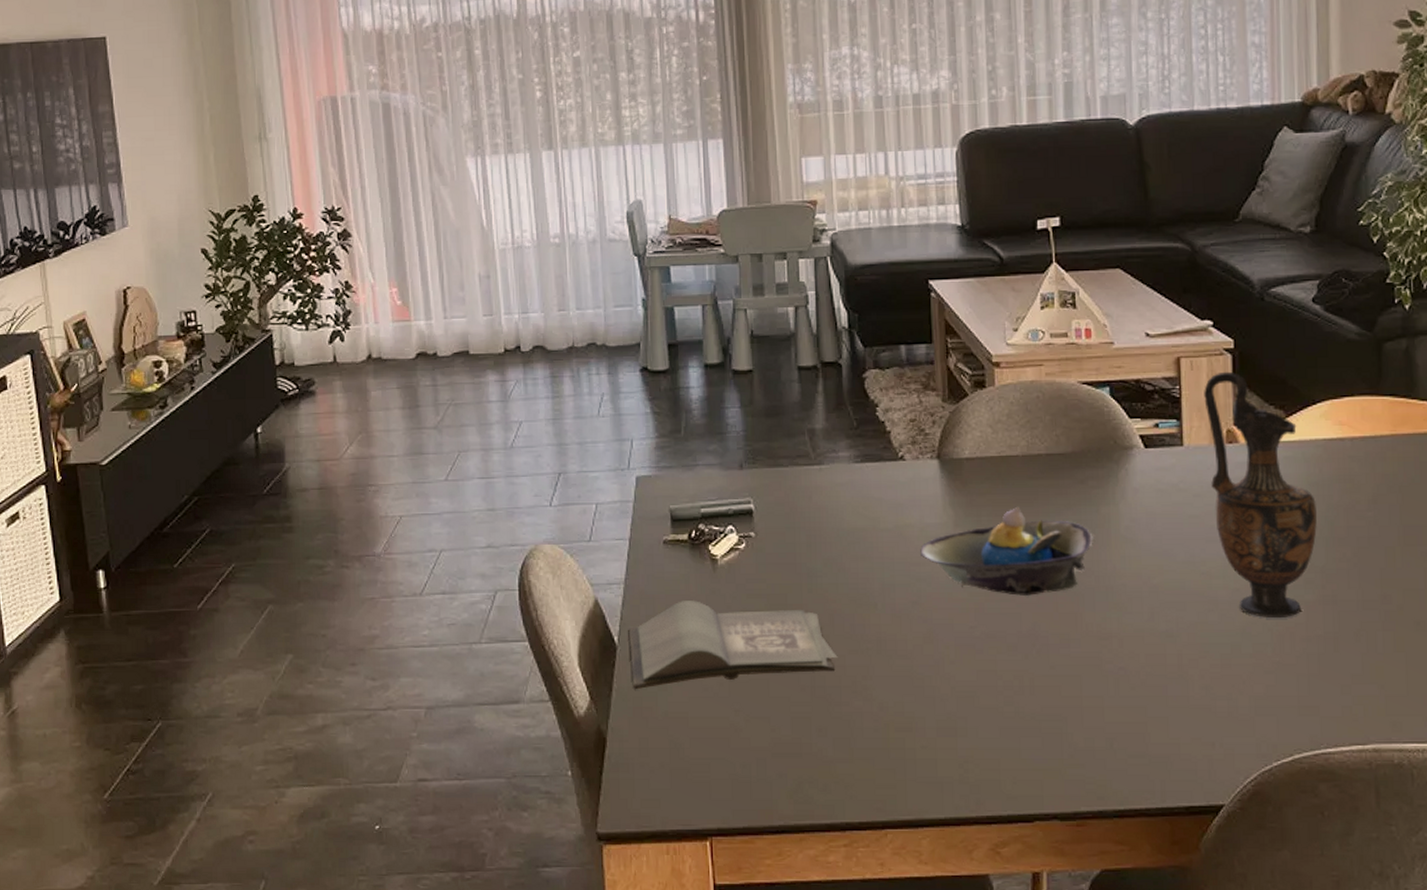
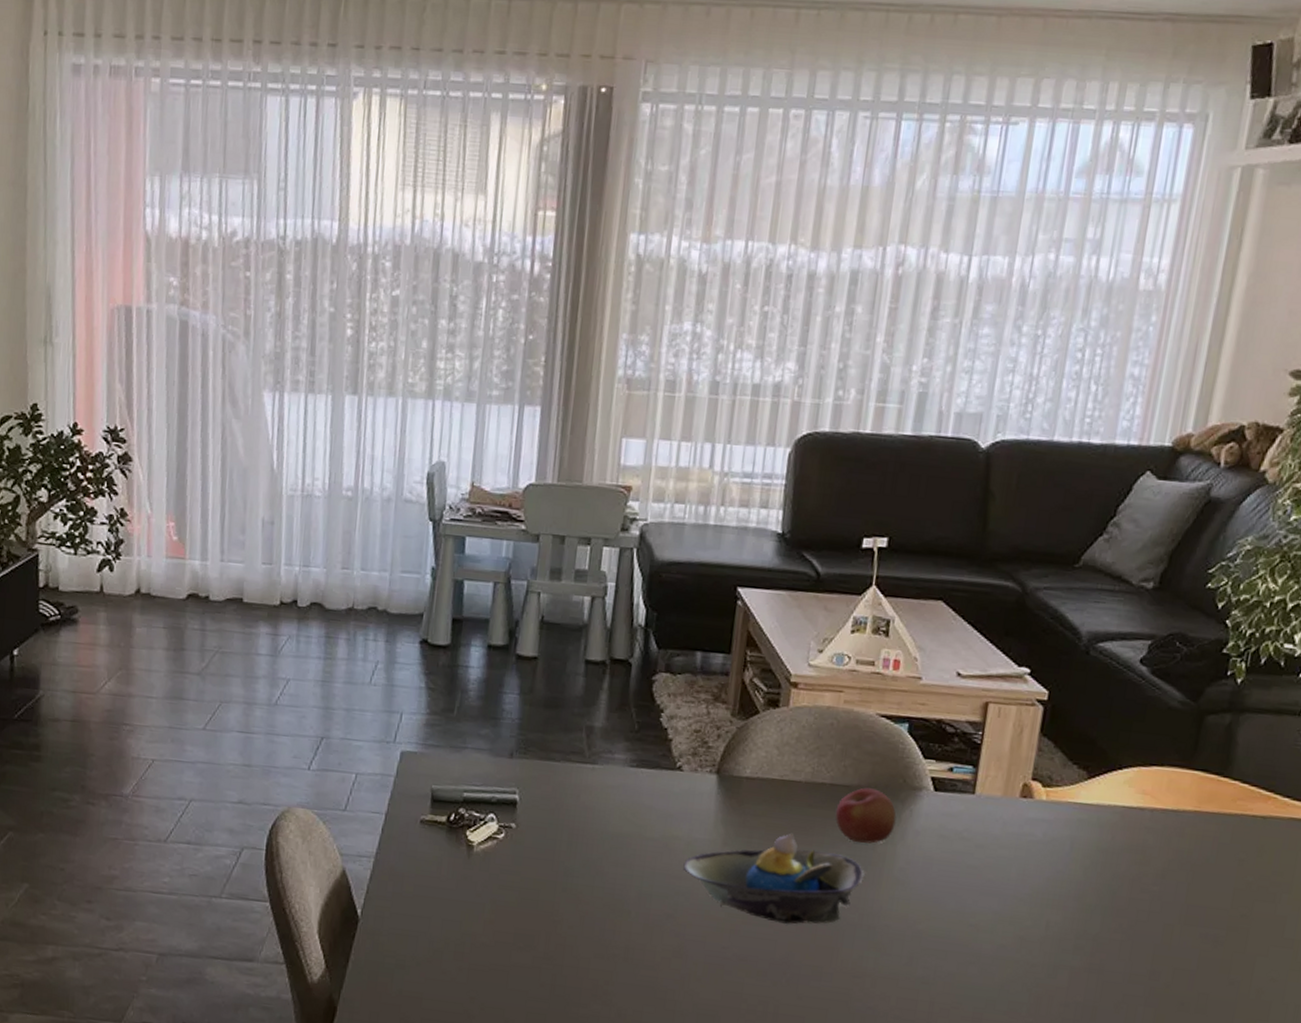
hardback book: present [628,601,838,690] -> none [371,882,583,973]
apple: none [1055,453,1114,507] -> present [835,787,897,844]
vase: present [1204,371,1317,619] -> none [993,723,1102,981]

